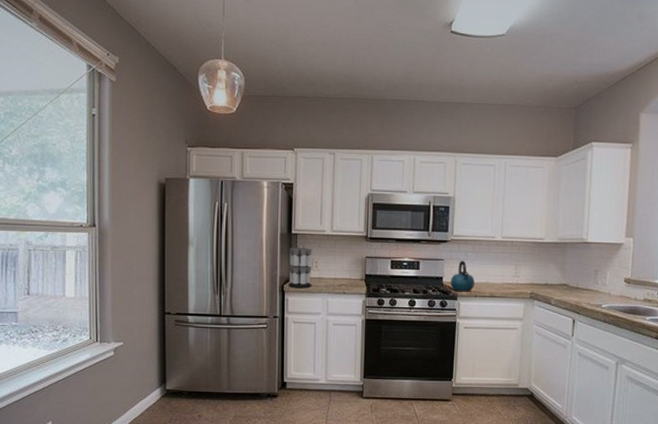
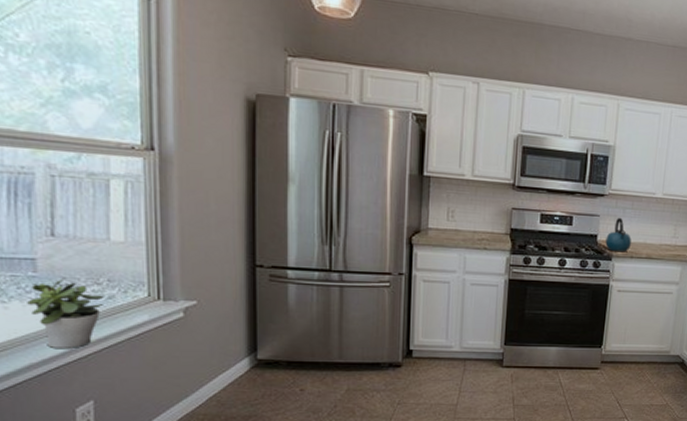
potted plant: none [11,327,60,380] -> present [27,278,104,348]
spice rack: present [288,242,312,289] -> none [418,186,447,242]

